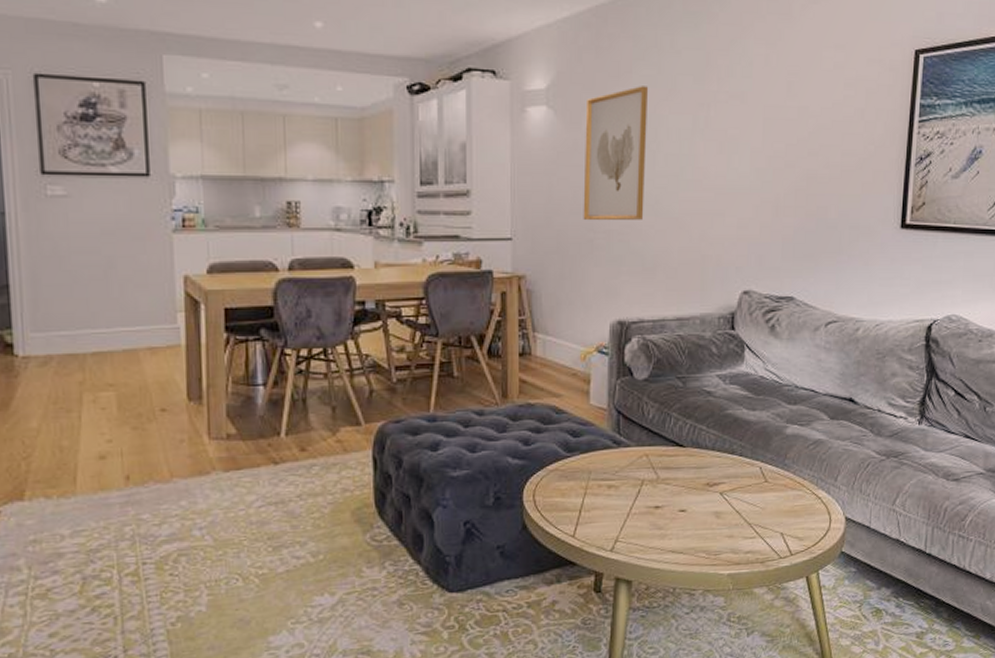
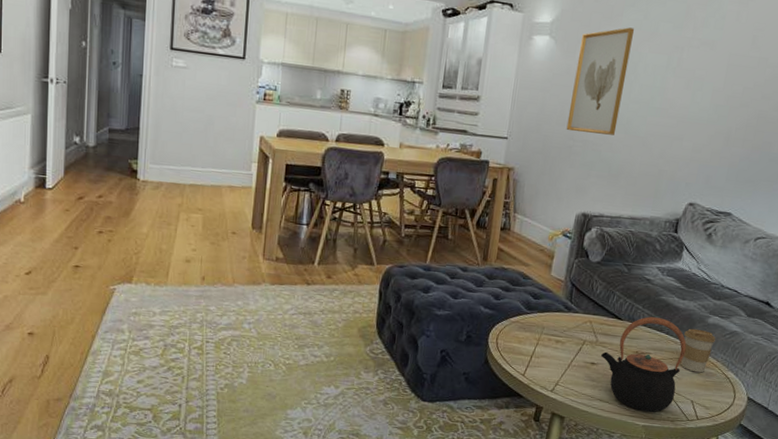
teapot: none [664,437,766,557] -> present [600,316,687,413]
coffee cup: none [761,443,798,498] -> present [681,328,716,373]

